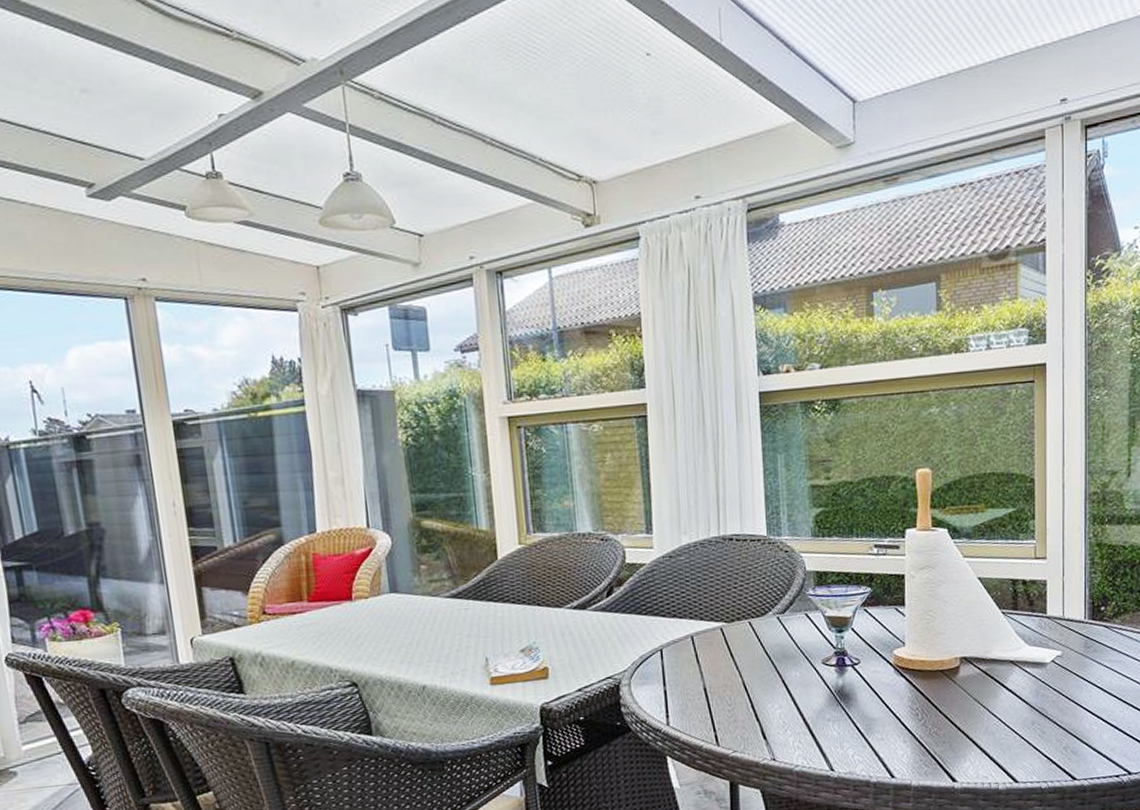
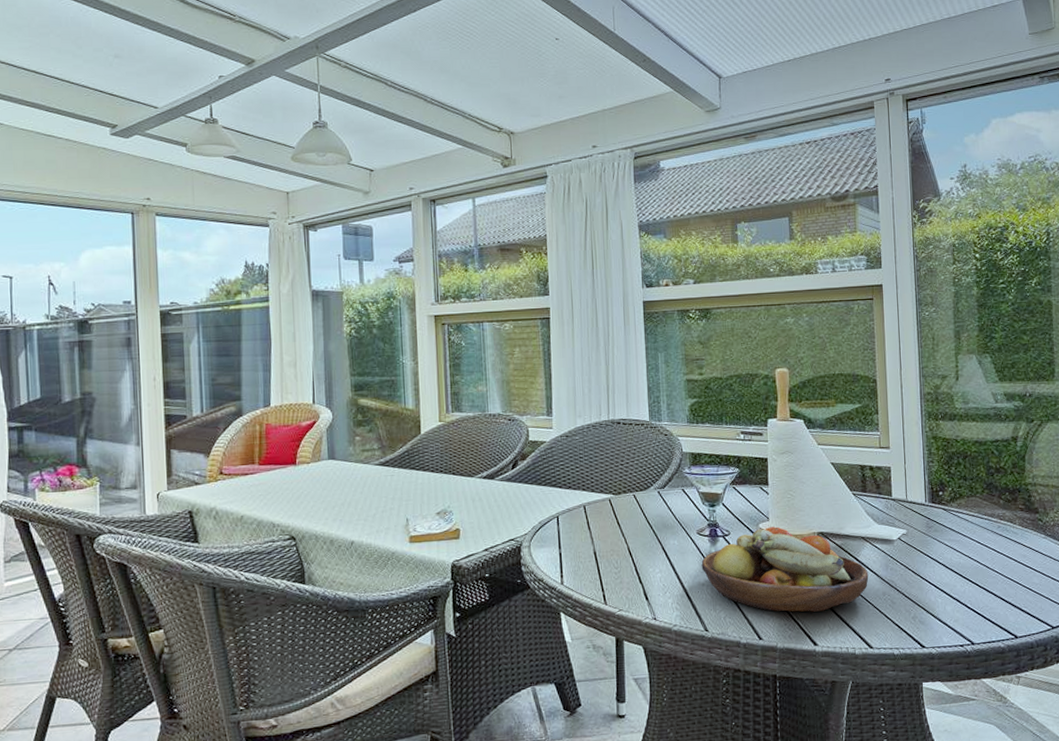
fruit bowl: none [827,652,1017,747] -> present [701,526,869,612]

